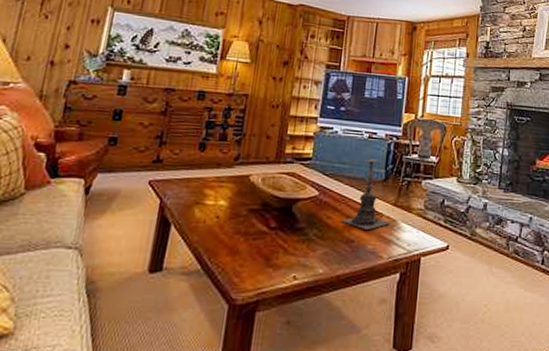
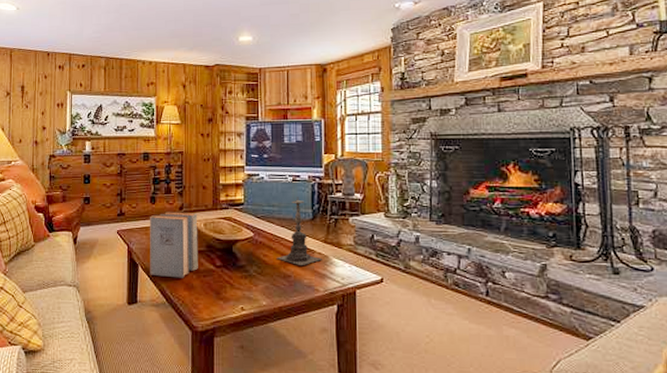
book: none [185,162,255,241] -> present [150,212,198,278]

